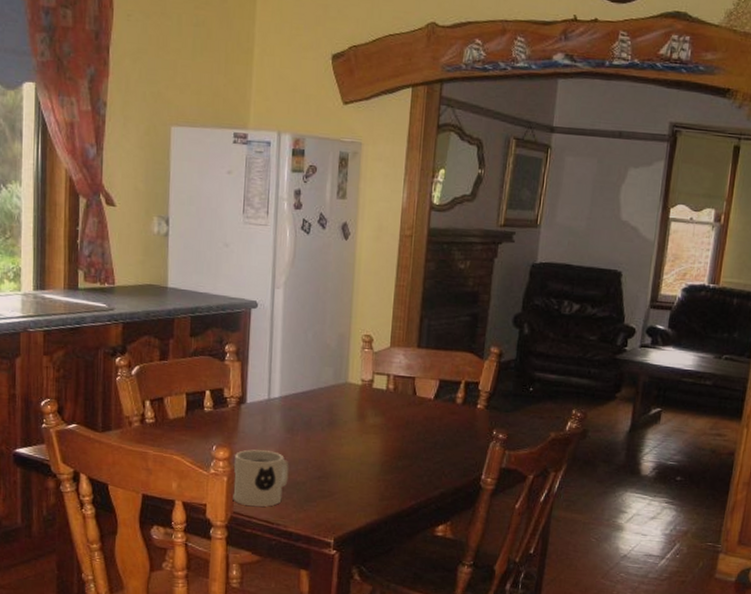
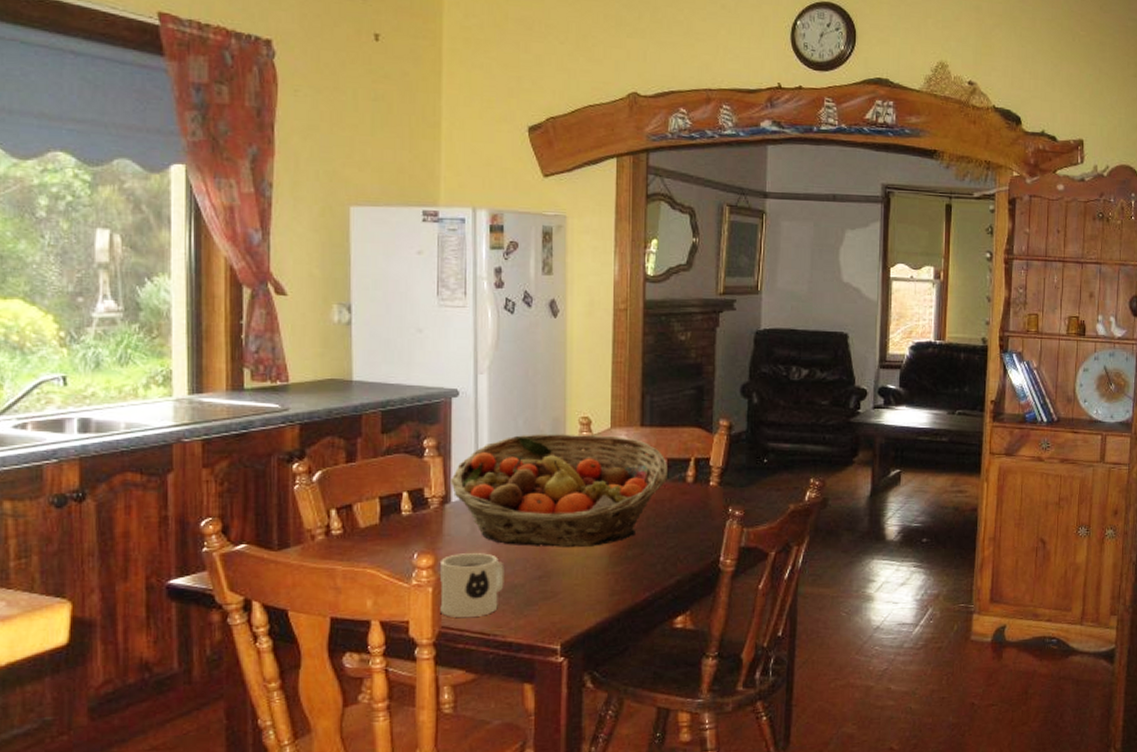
fruit basket: none [247,347,440,455] -> present [451,434,669,547]

